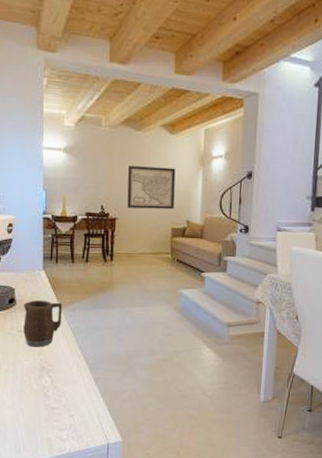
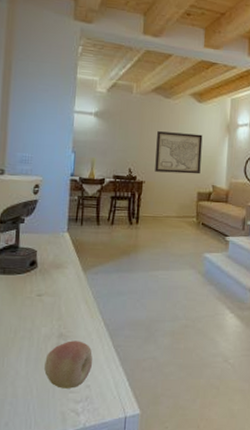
mug: present [24,300,63,347] -> none [43,263,86,313]
fruit: none [29,373,75,418] -> present [44,341,93,389]

